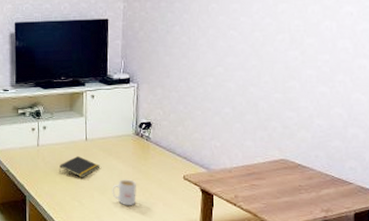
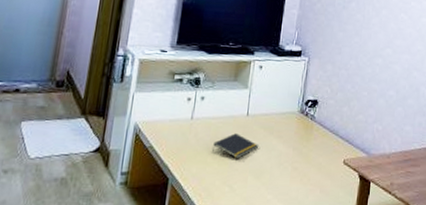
mug: present [112,179,136,205] -> none [268,162,295,192]

